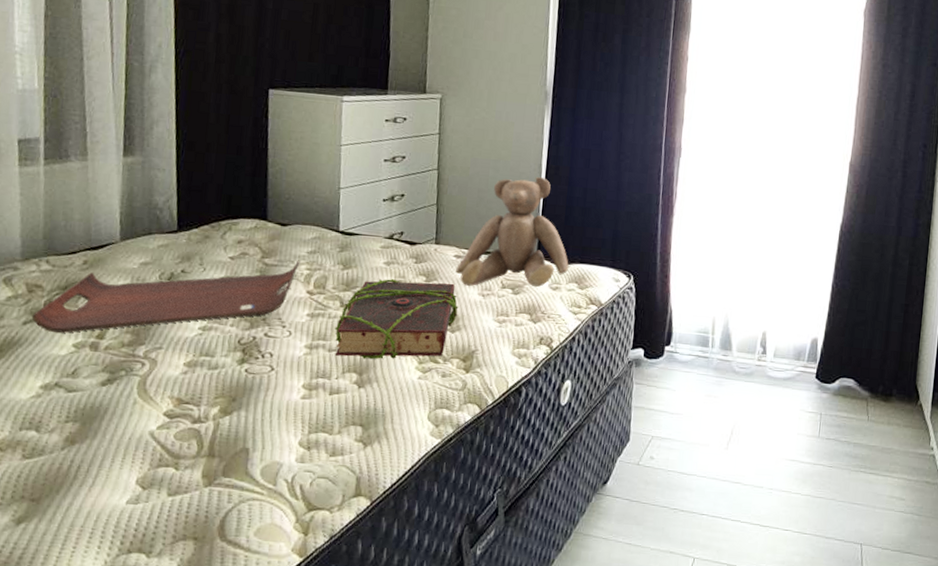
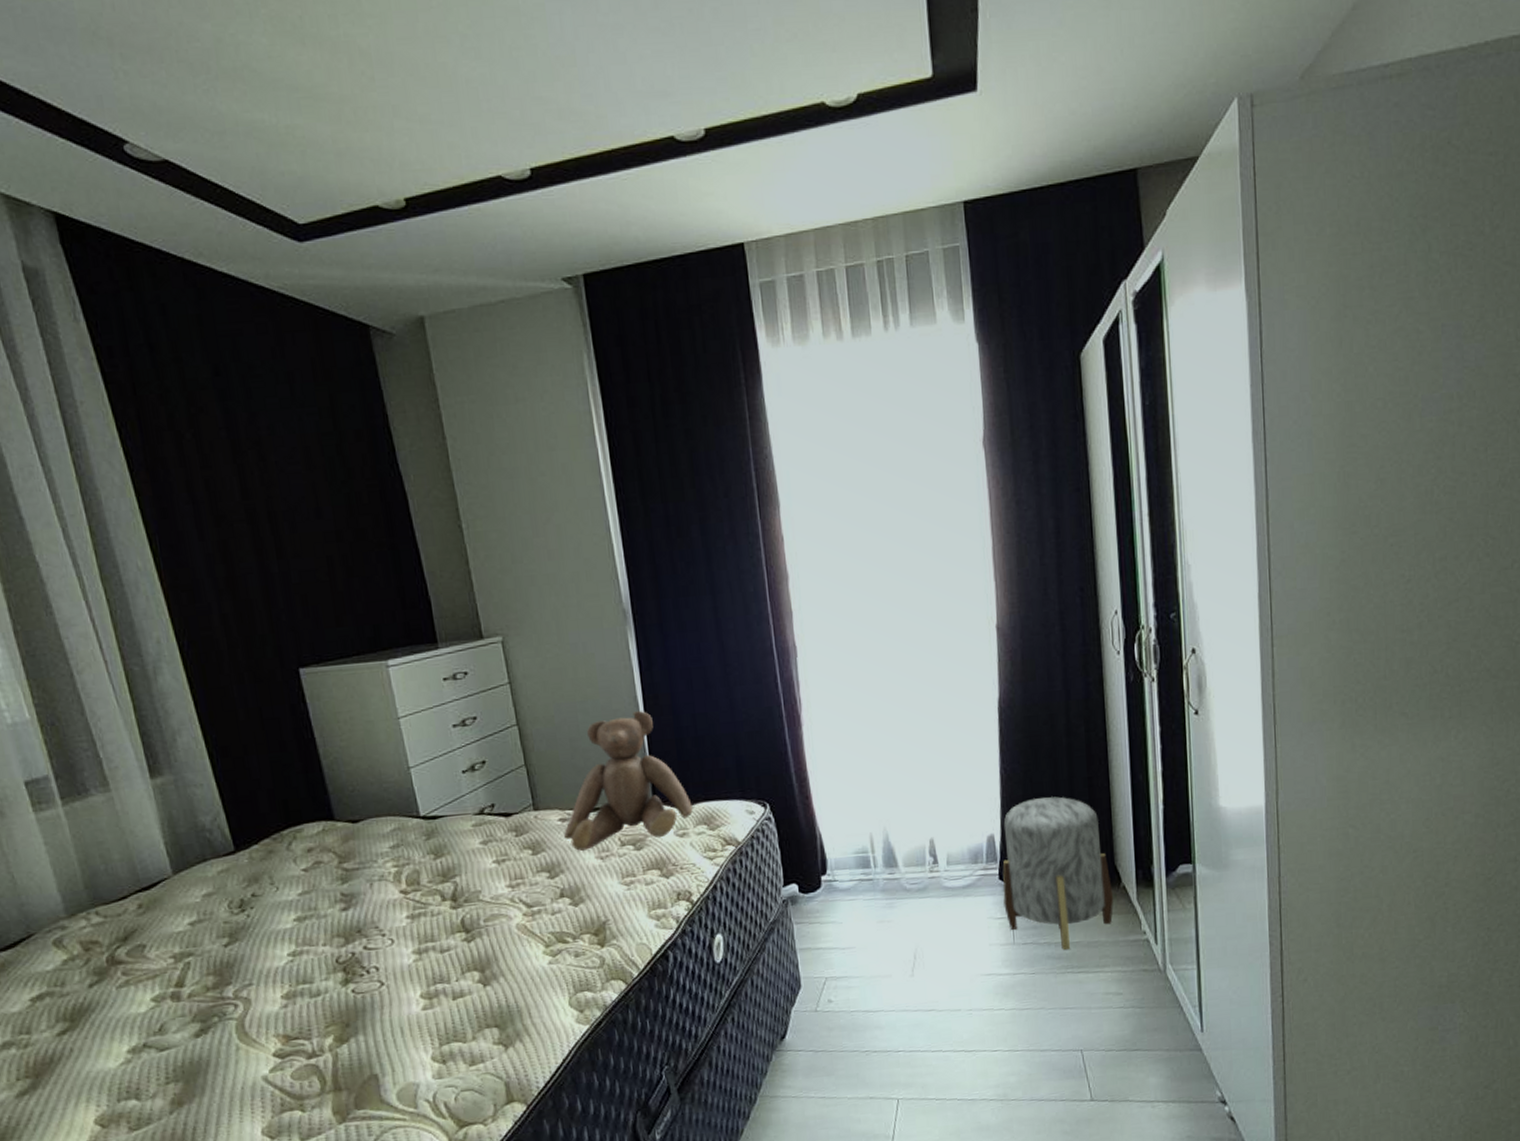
serving tray: present [31,260,300,333] -> none [96,858,385,990]
book: present [335,278,459,360] -> none [441,851,578,956]
stool: none [815,313,911,452] -> present [1003,796,1114,951]

